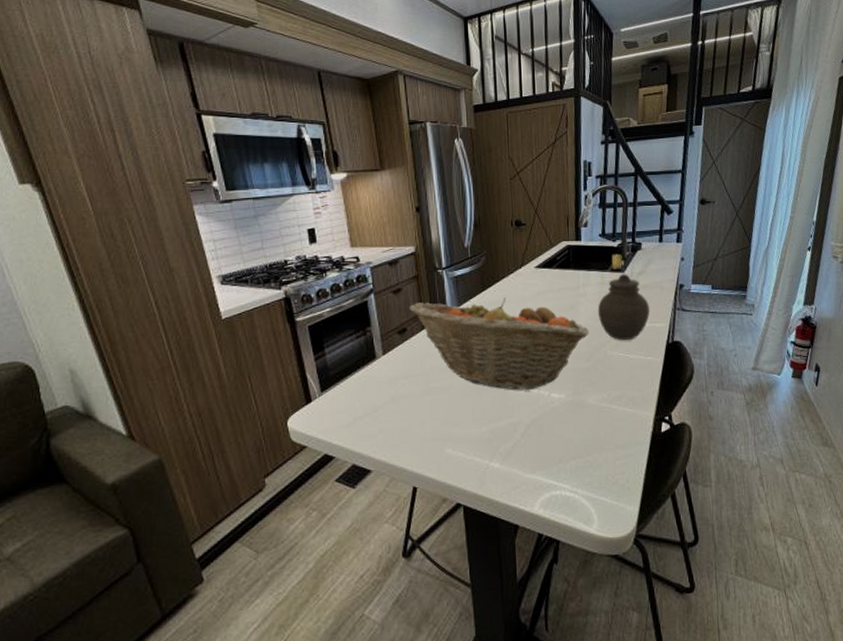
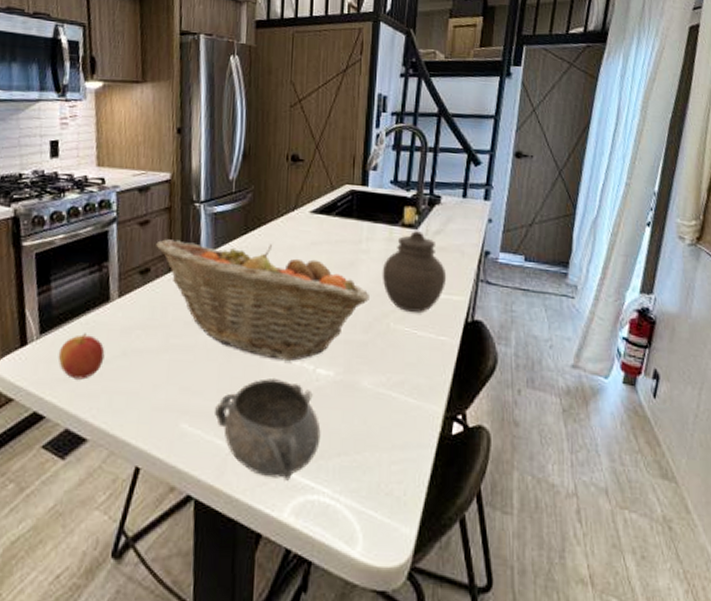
apple: none [339,387,377,425] -> present [58,333,105,380]
decorative bowl: none [472,405,559,483] -> present [215,377,321,481]

